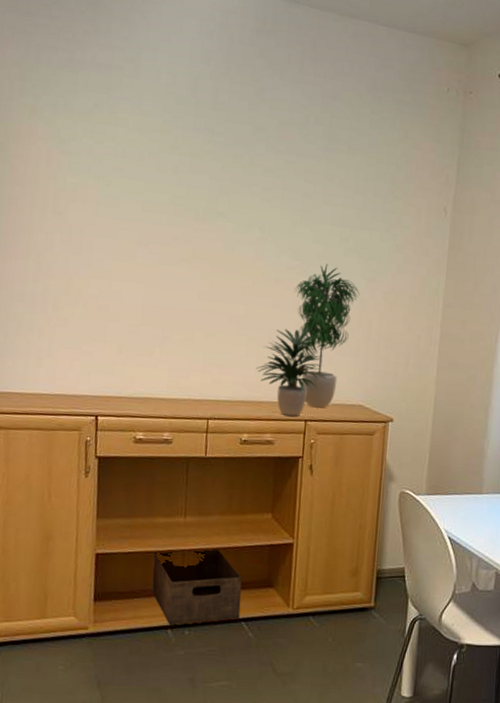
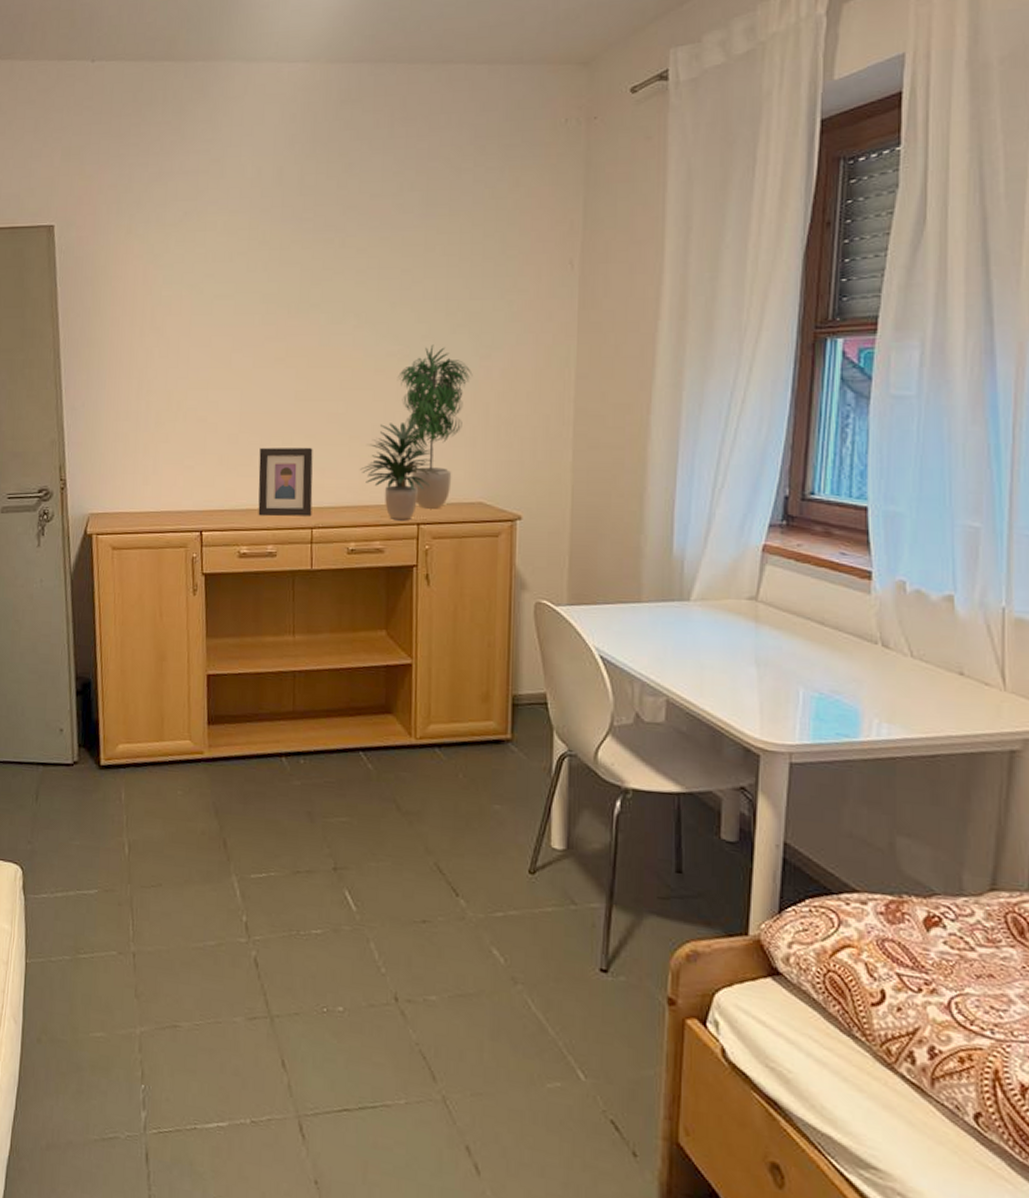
storage basket: present [152,548,242,626] -> none [263,669,358,754]
picture frame: none [156,340,213,408] -> present [258,447,313,517]

